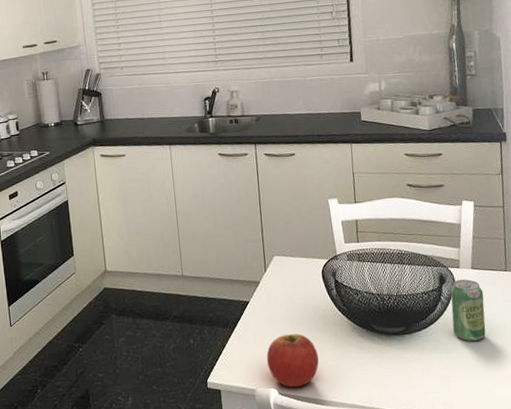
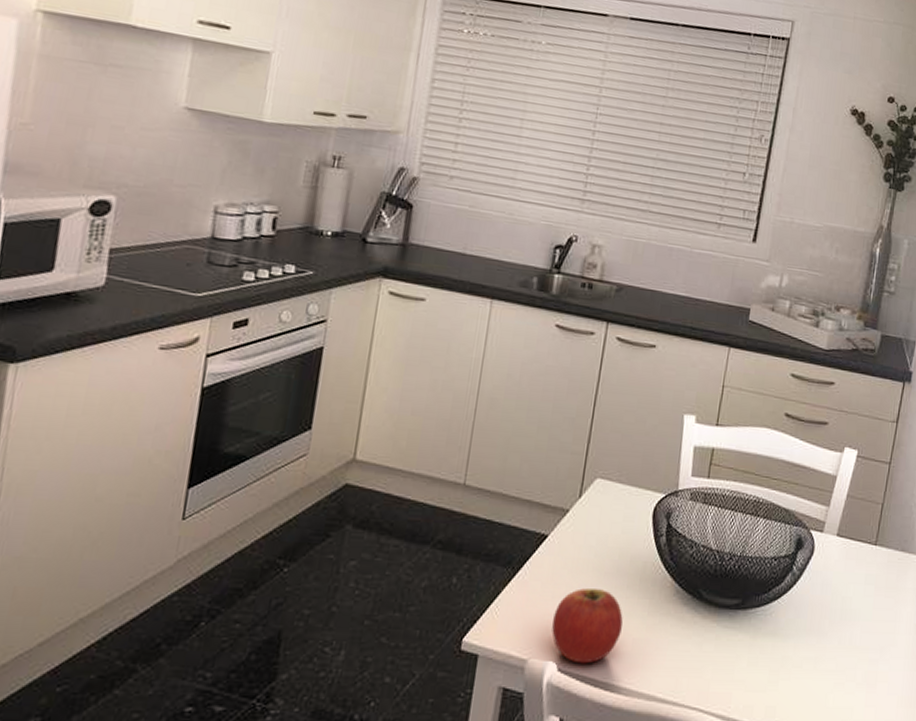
beverage can: present [450,279,486,342] -> none [798,546,844,630]

